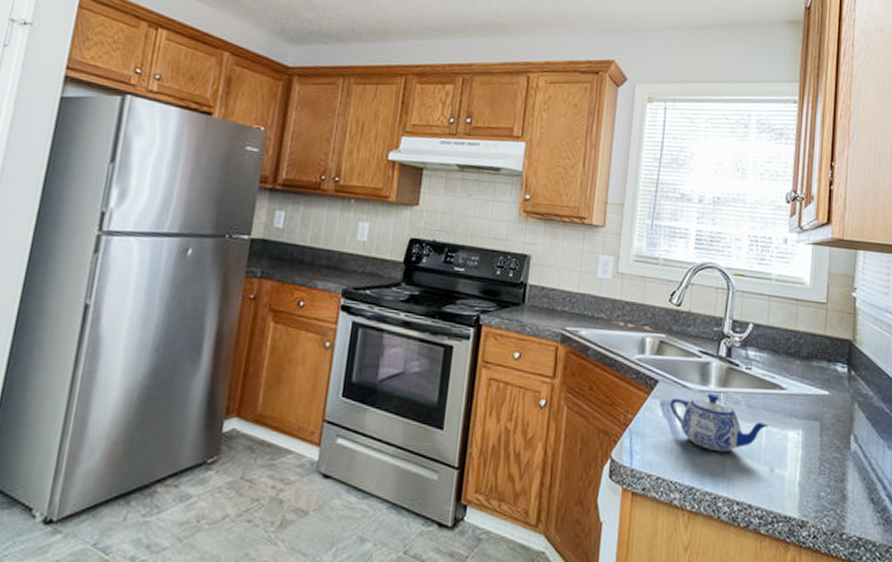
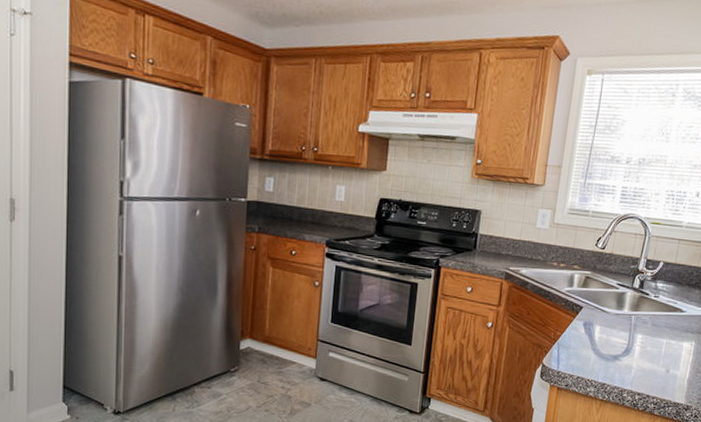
teapot: present [670,394,768,453] -> none [591,316,668,359]

